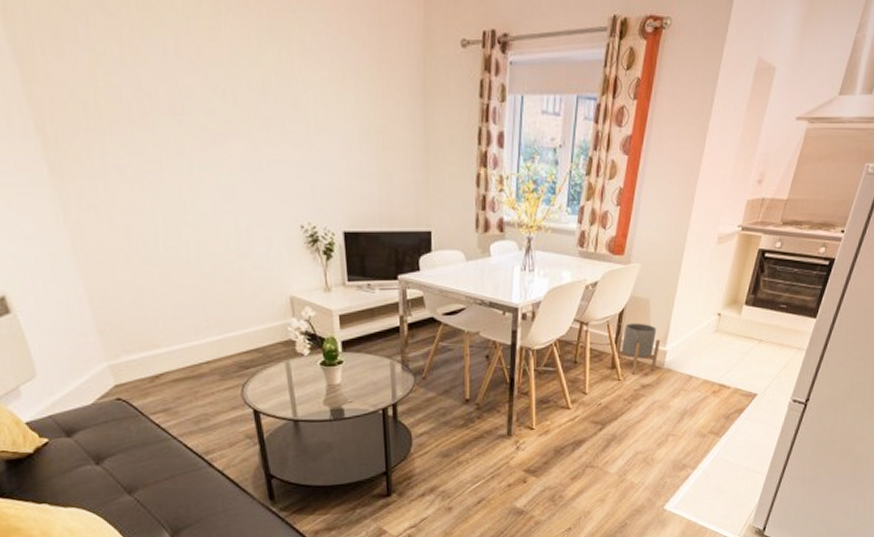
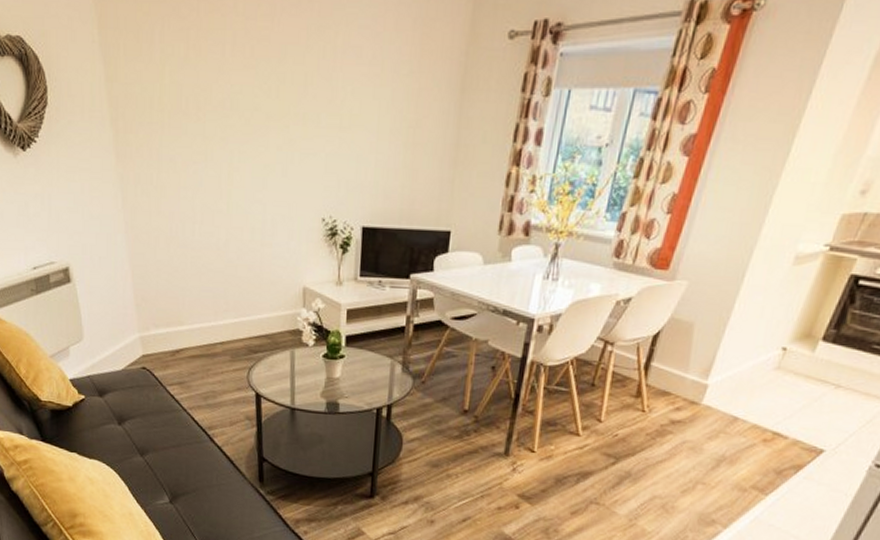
planter: present [614,323,661,375] -> none [640,348,702,407]

